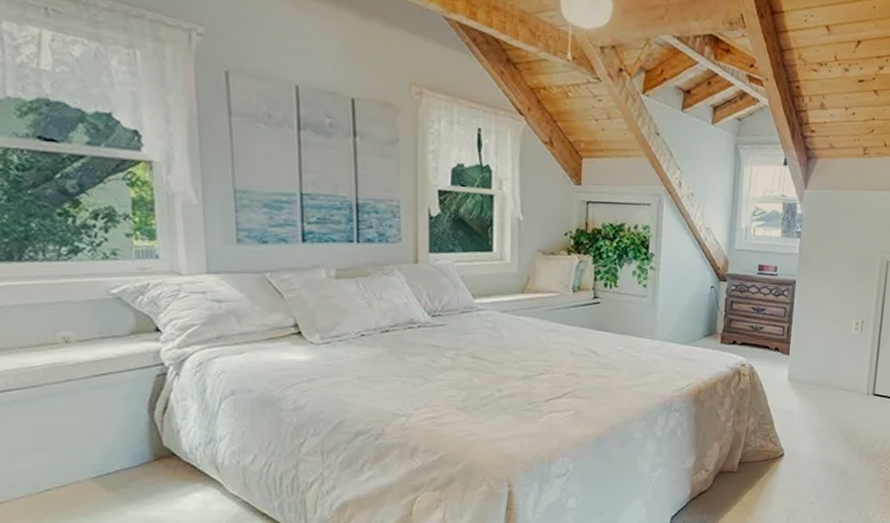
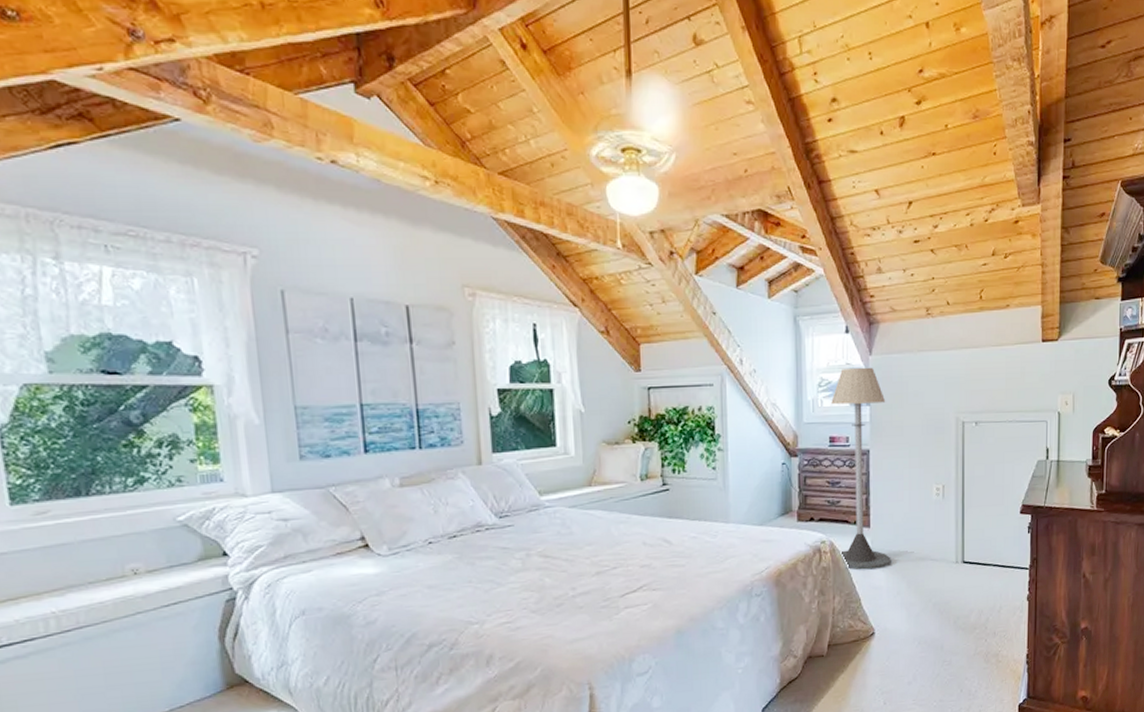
floor lamp: none [759,199,816,395] -> present [831,367,891,570]

